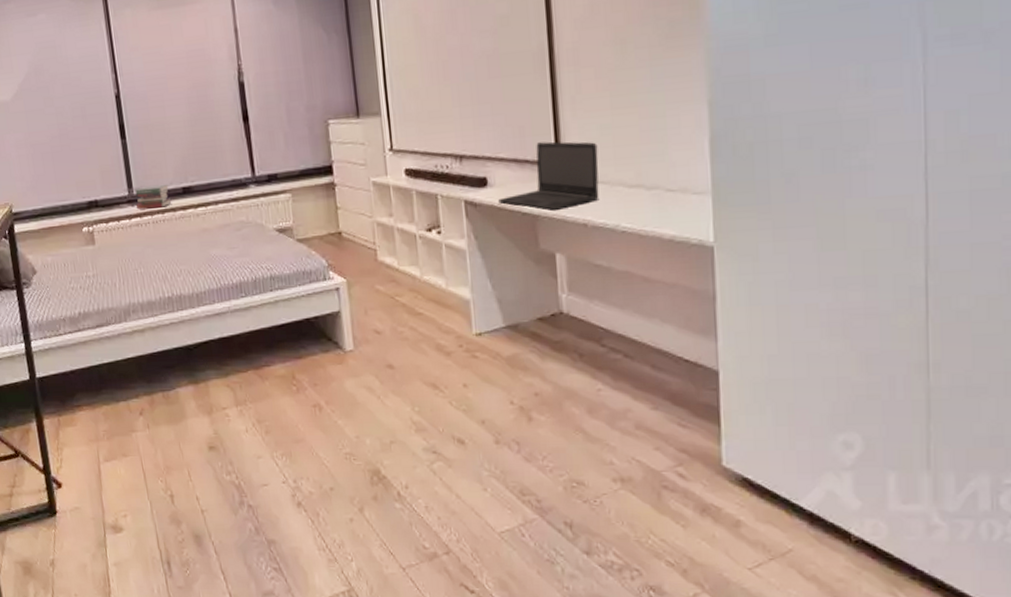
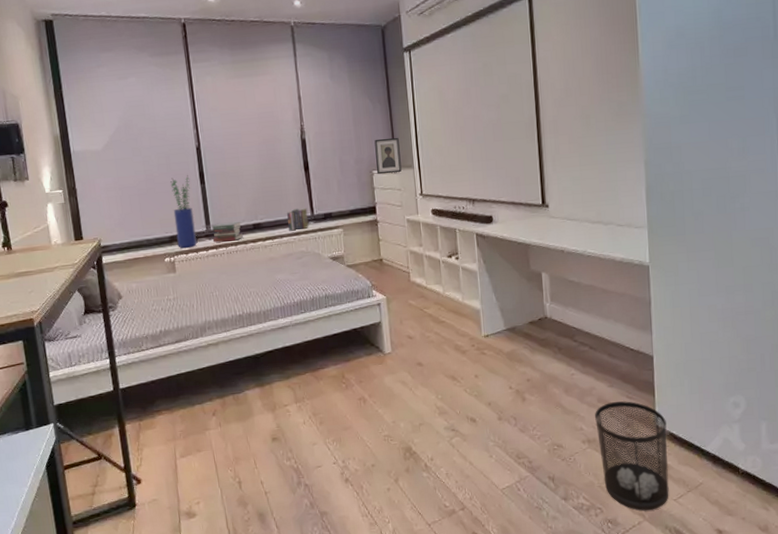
vase: none [87,129,118,216] -> present [170,175,197,248]
books: none [223,168,250,196] -> present [287,208,309,231]
picture frame: none [330,76,366,125] -> present [374,137,402,175]
laptop: present [498,141,600,211] -> none [501,189,572,241]
waste bin: none [631,430,741,579] -> present [595,401,669,510]

